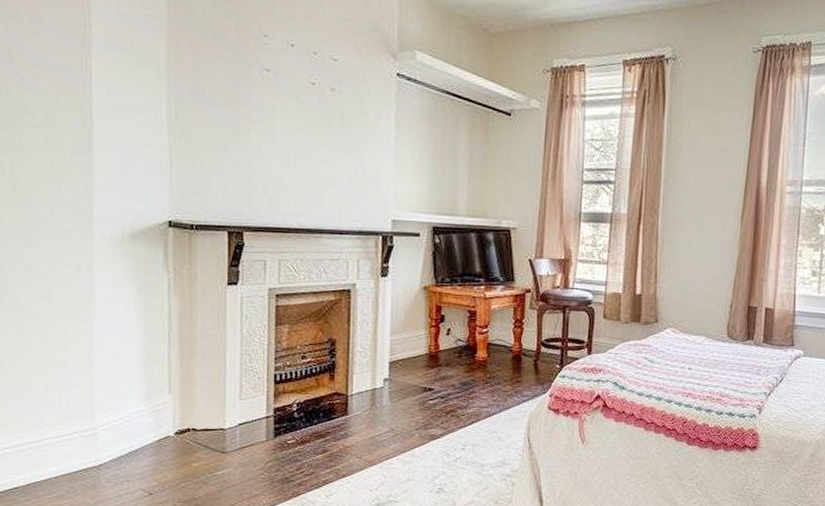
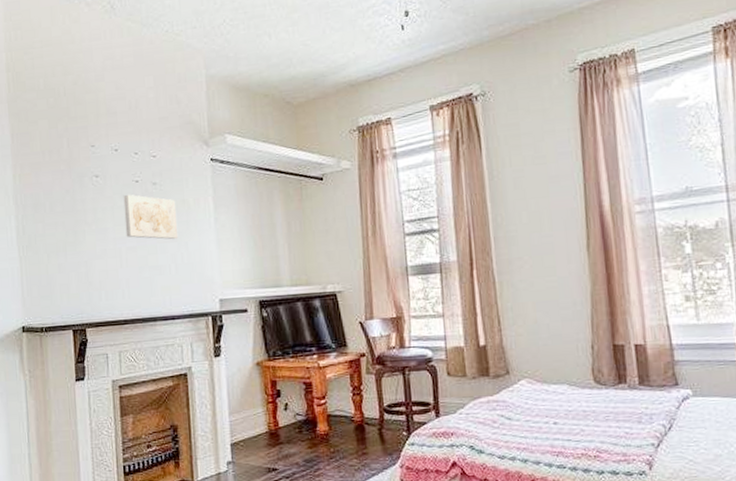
wall art: none [296,96,355,152] -> present [123,194,179,240]

